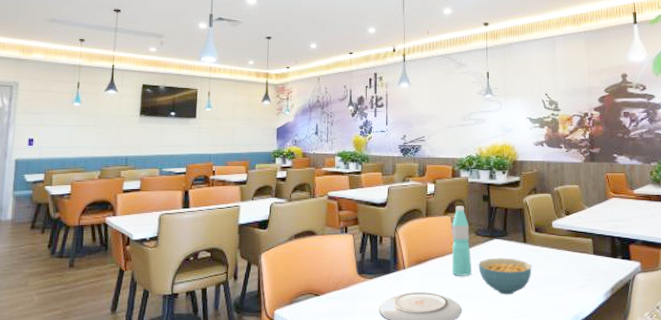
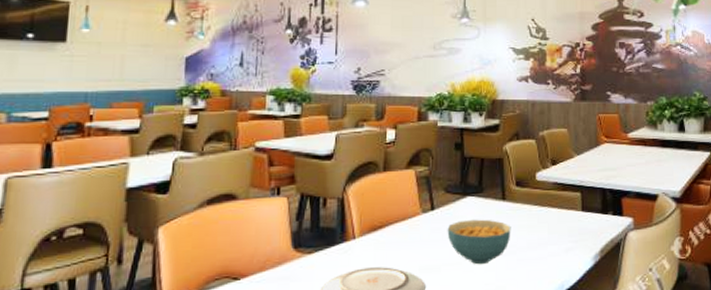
water bottle: present [451,206,473,276] -> none [414,156,440,244]

